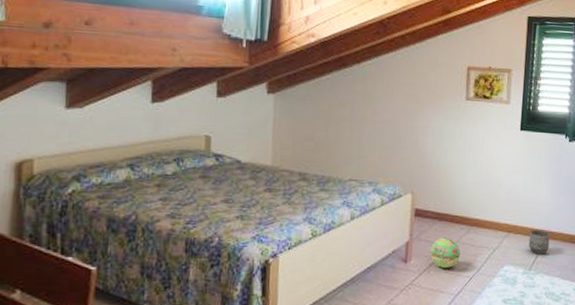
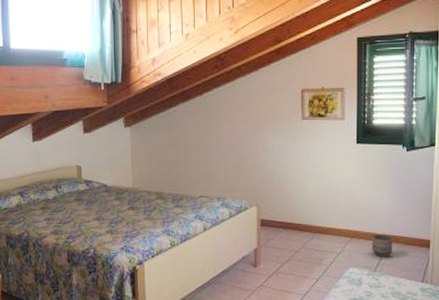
ball: present [430,237,460,268] -> none [278,244,305,271]

